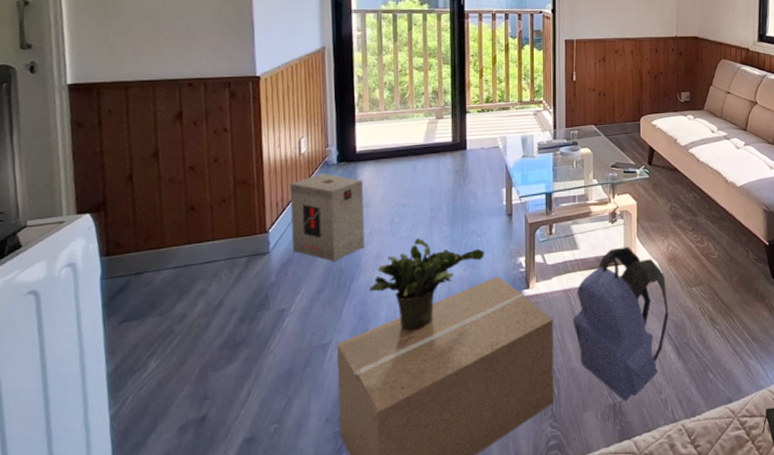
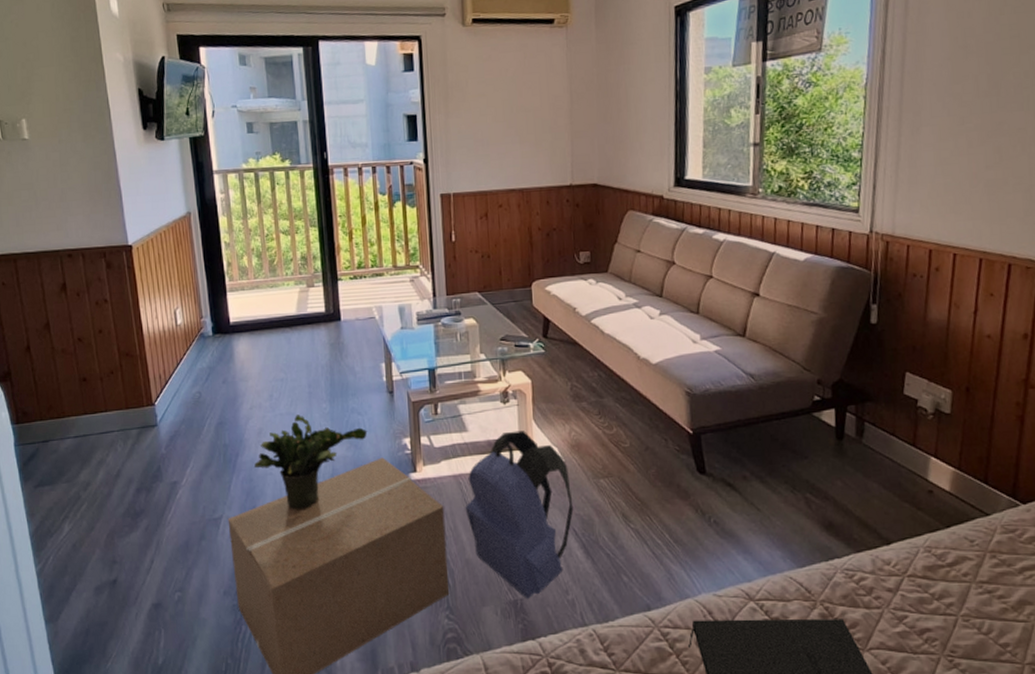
box: present [290,173,365,262] -> none [170,345,247,436]

